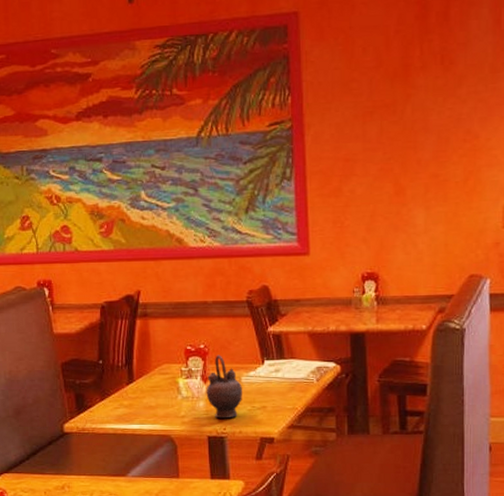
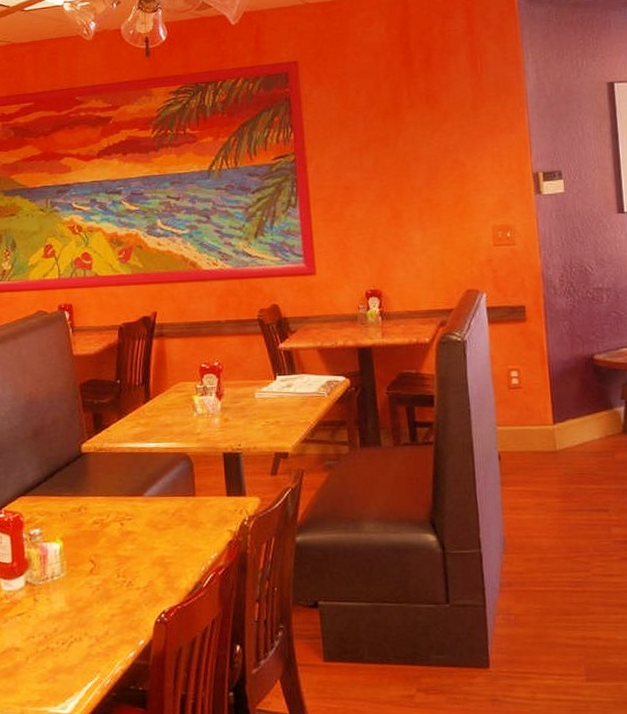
teapot: present [206,355,242,419] -> none [221,371,256,435]

